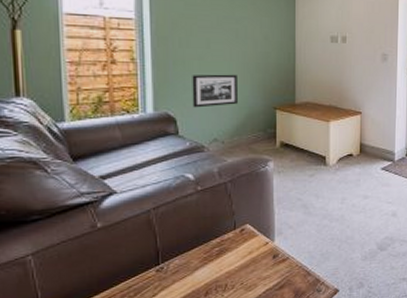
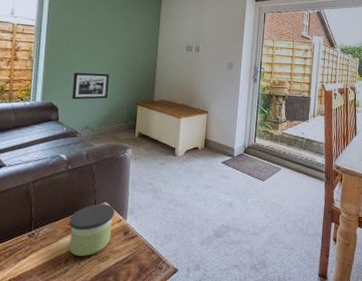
candle: none [204,226,259,288] -> present [69,204,115,256]

